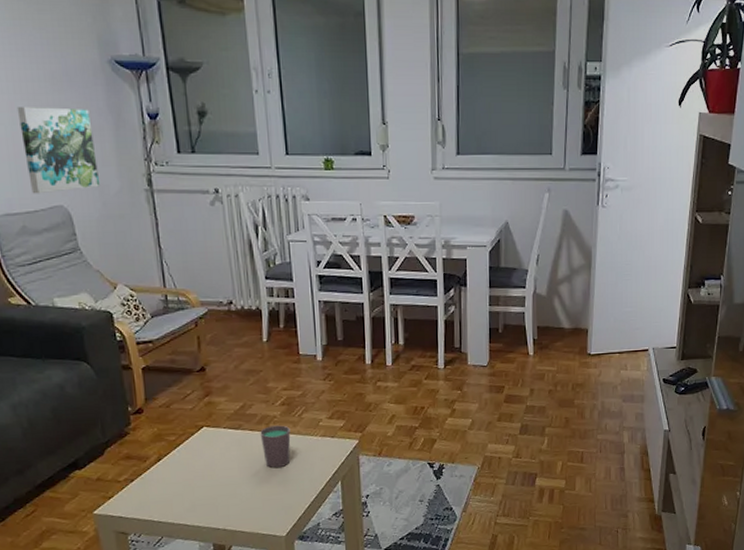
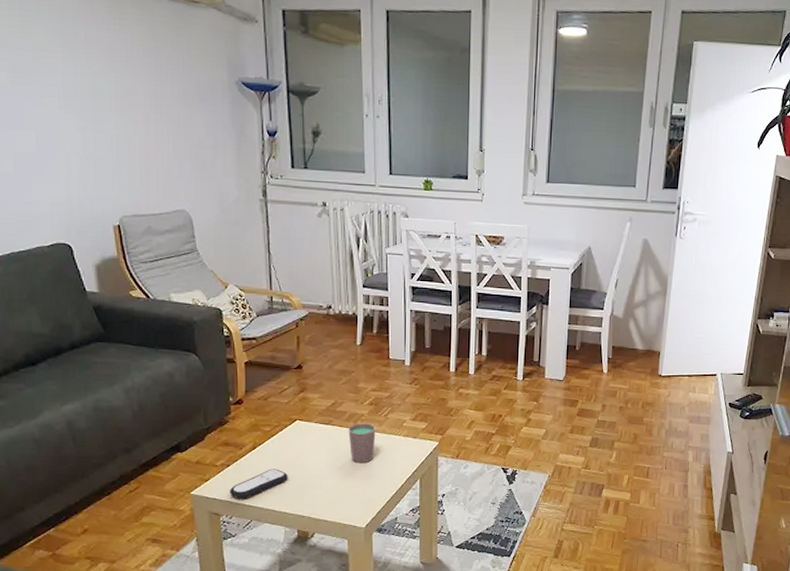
wall art: present [17,107,101,194] -> none [151,119,220,199]
remote control: none [136,480,199,516] -> present [230,469,288,499]

